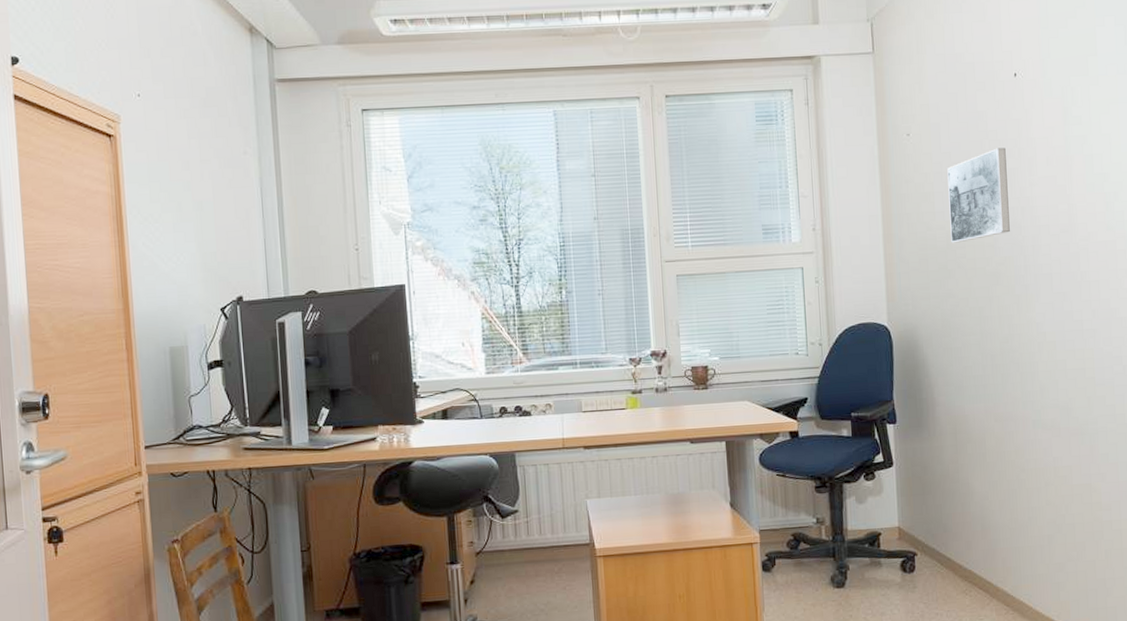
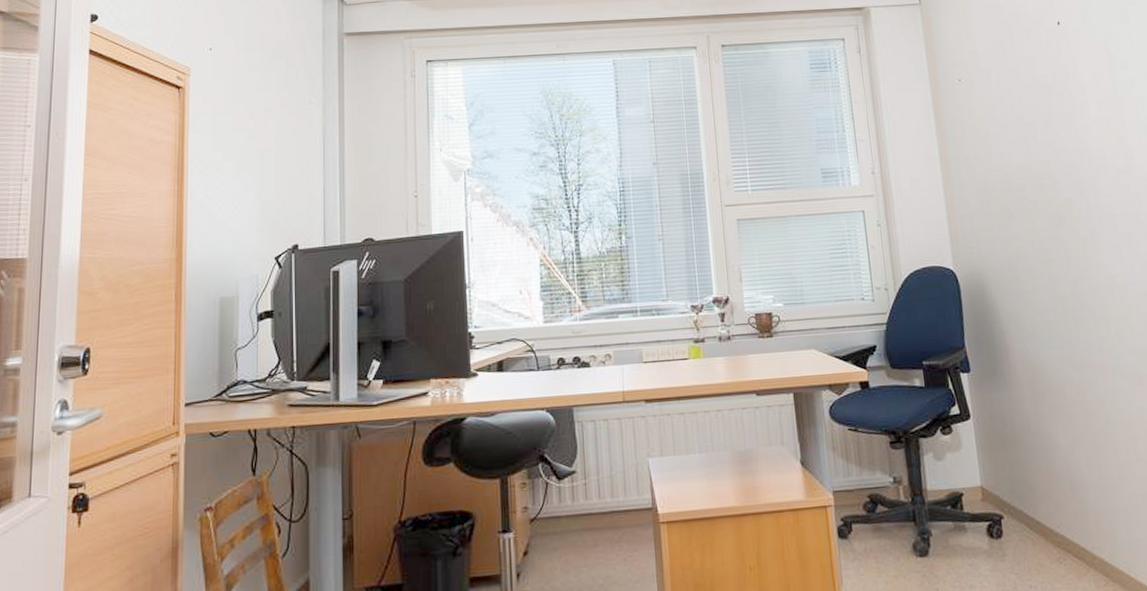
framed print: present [947,147,1010,243] -> none [1000,91,1069,185]

